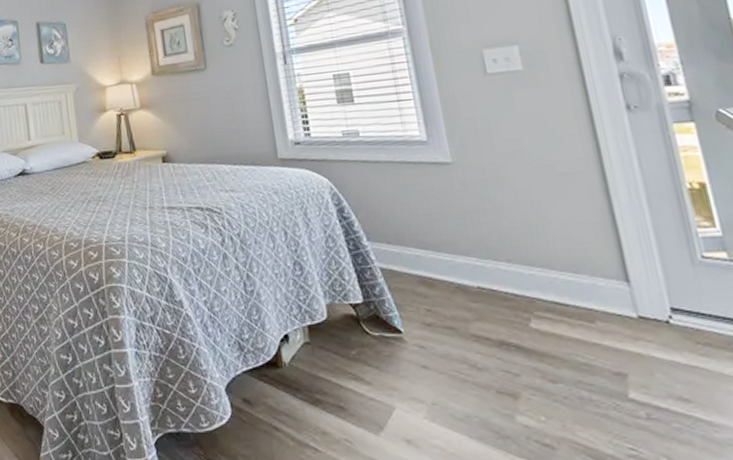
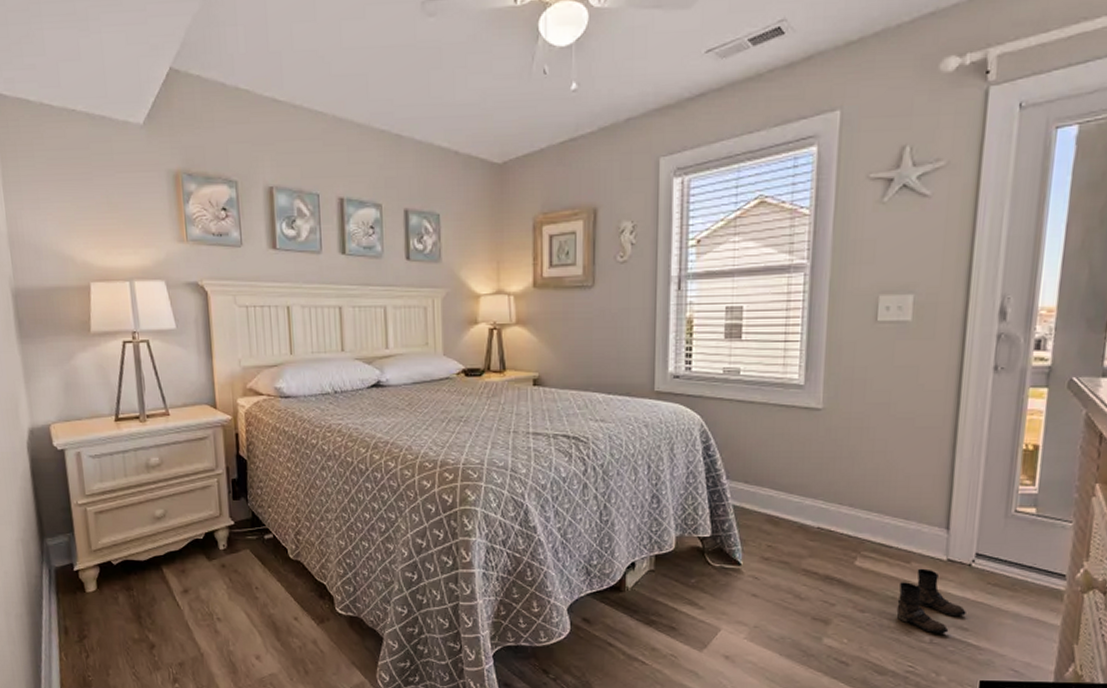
boots: none [589,328,682,407] -> present [896,568,966,634]

